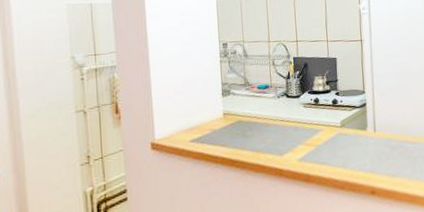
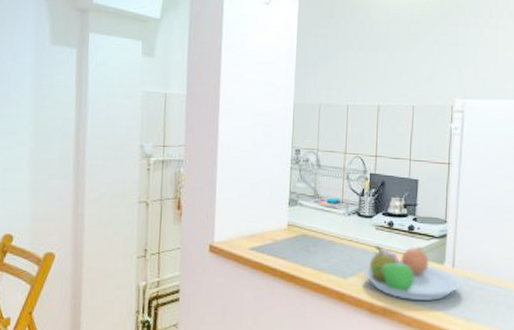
fruit bowl: none [297,117,383,166] -> present [363,245,461,301]

